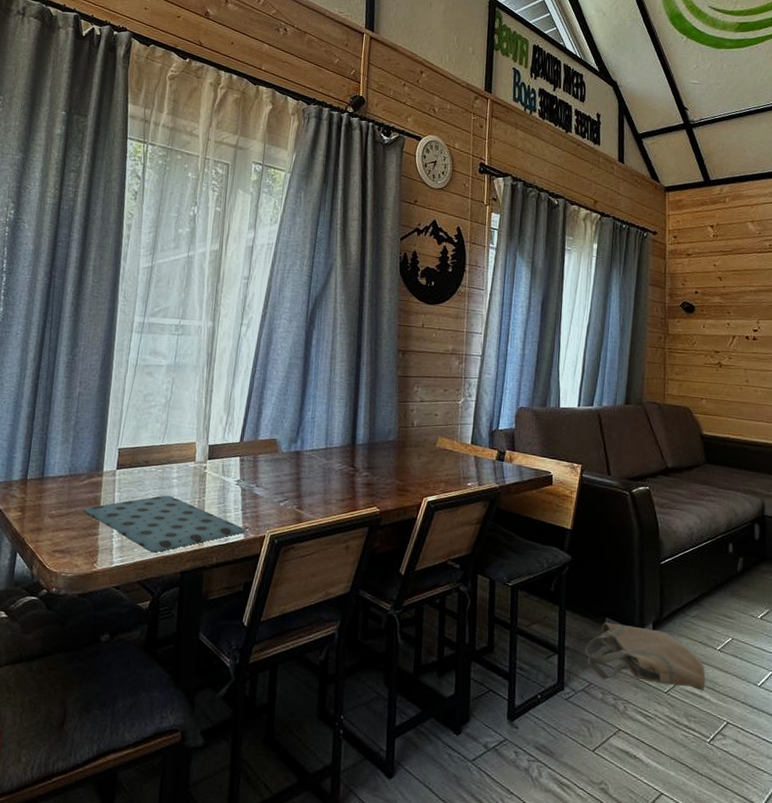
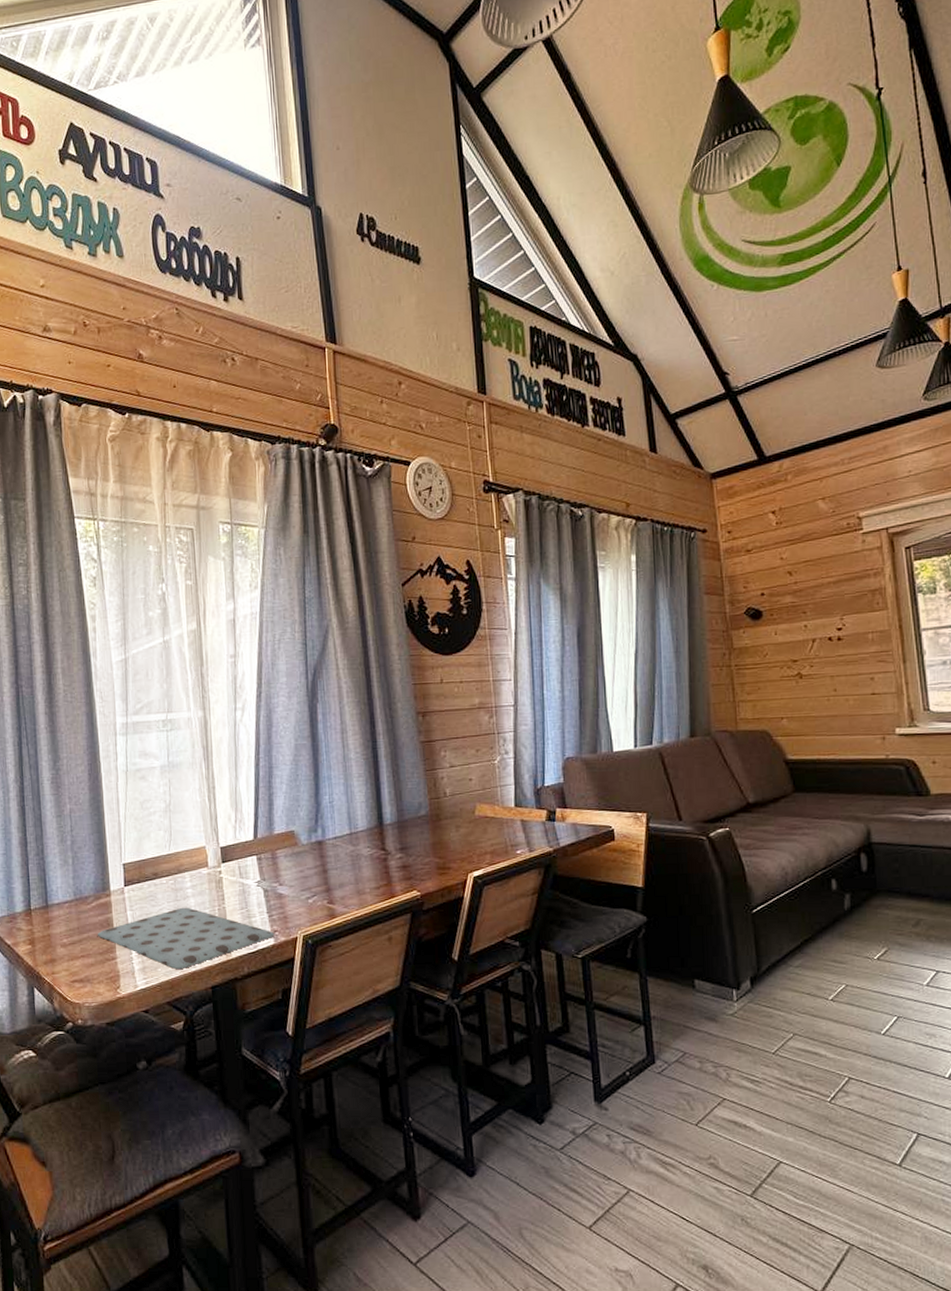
tote bag: present [585,622,706,691] -> none [674,984,819,1047]

